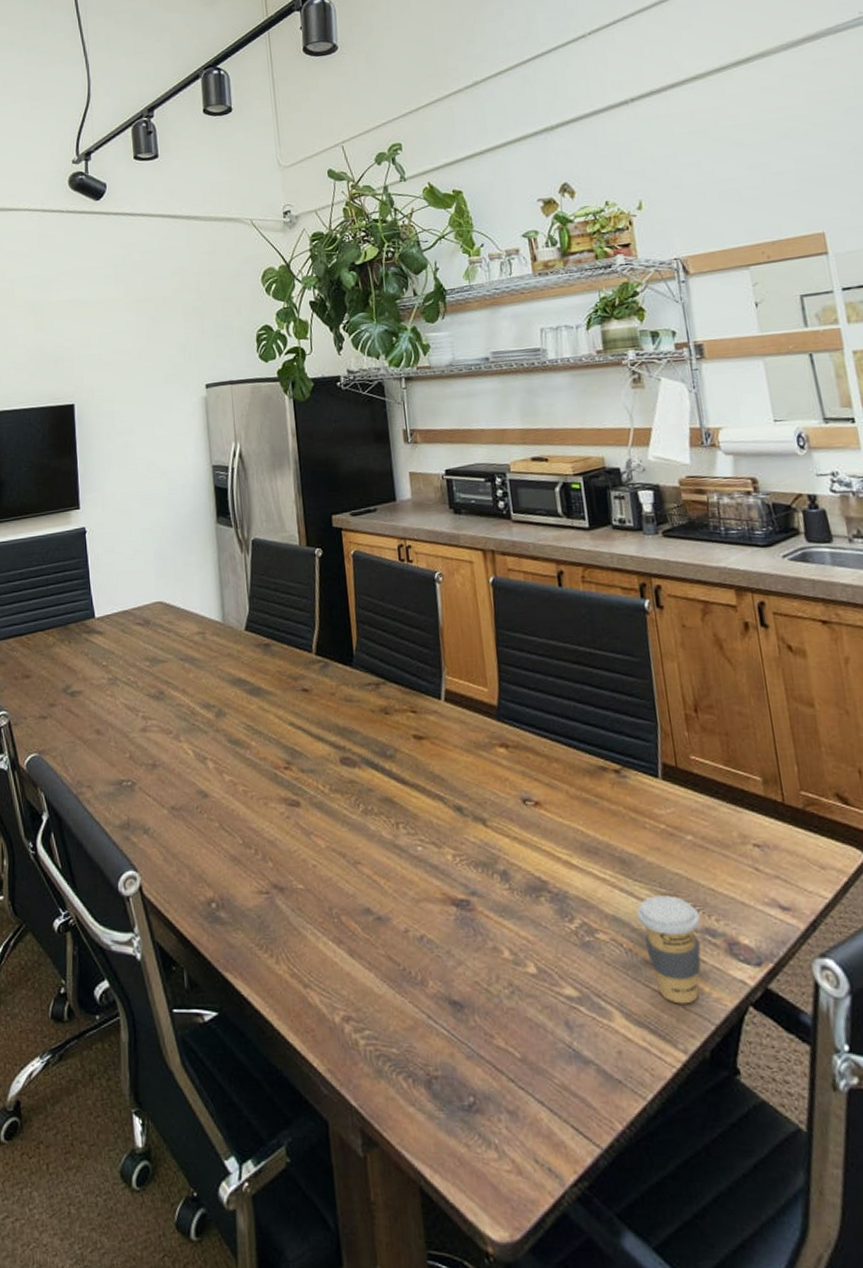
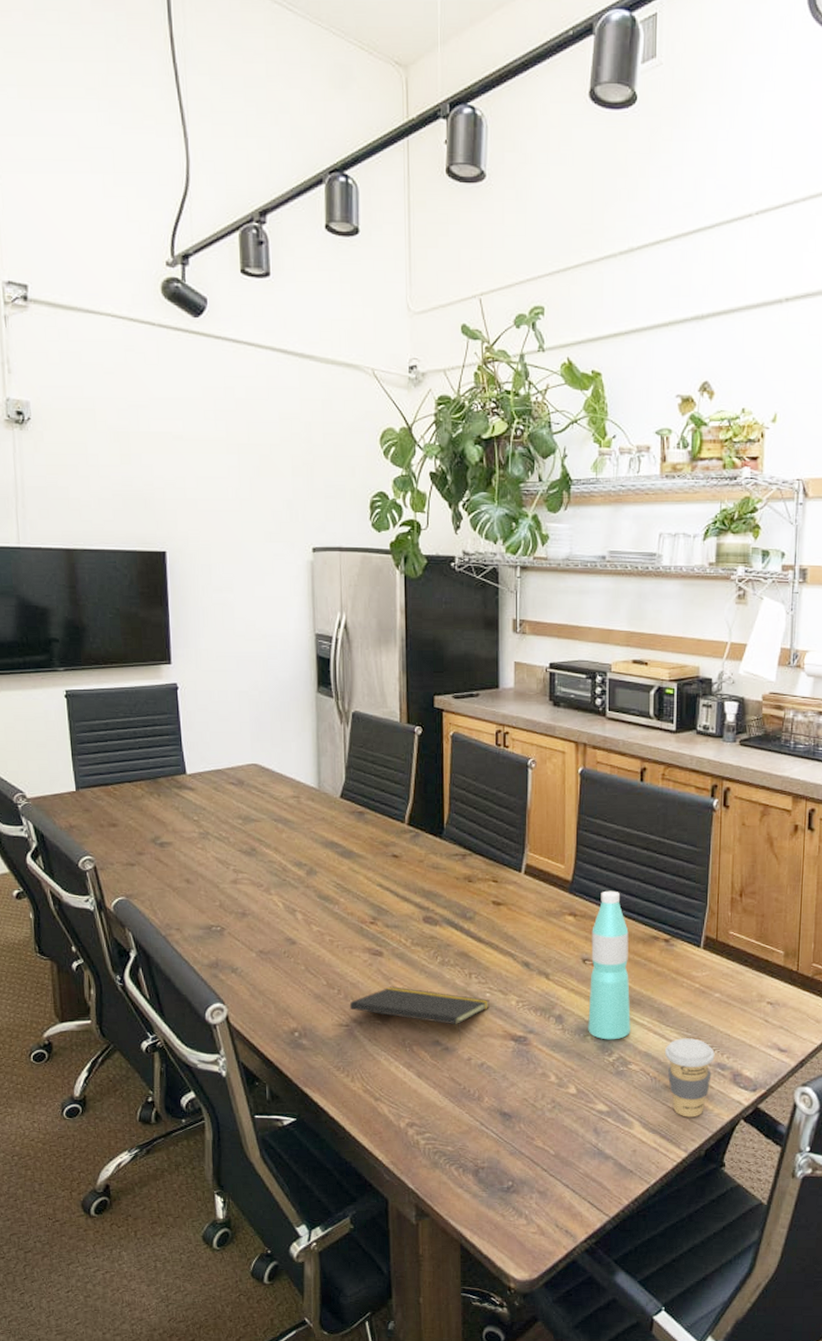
notepad: none [268,843,423,908] -> present [349,986,489,1041]
water bottle: none [528,714,591,901] -> present [588,890,631,1040]

